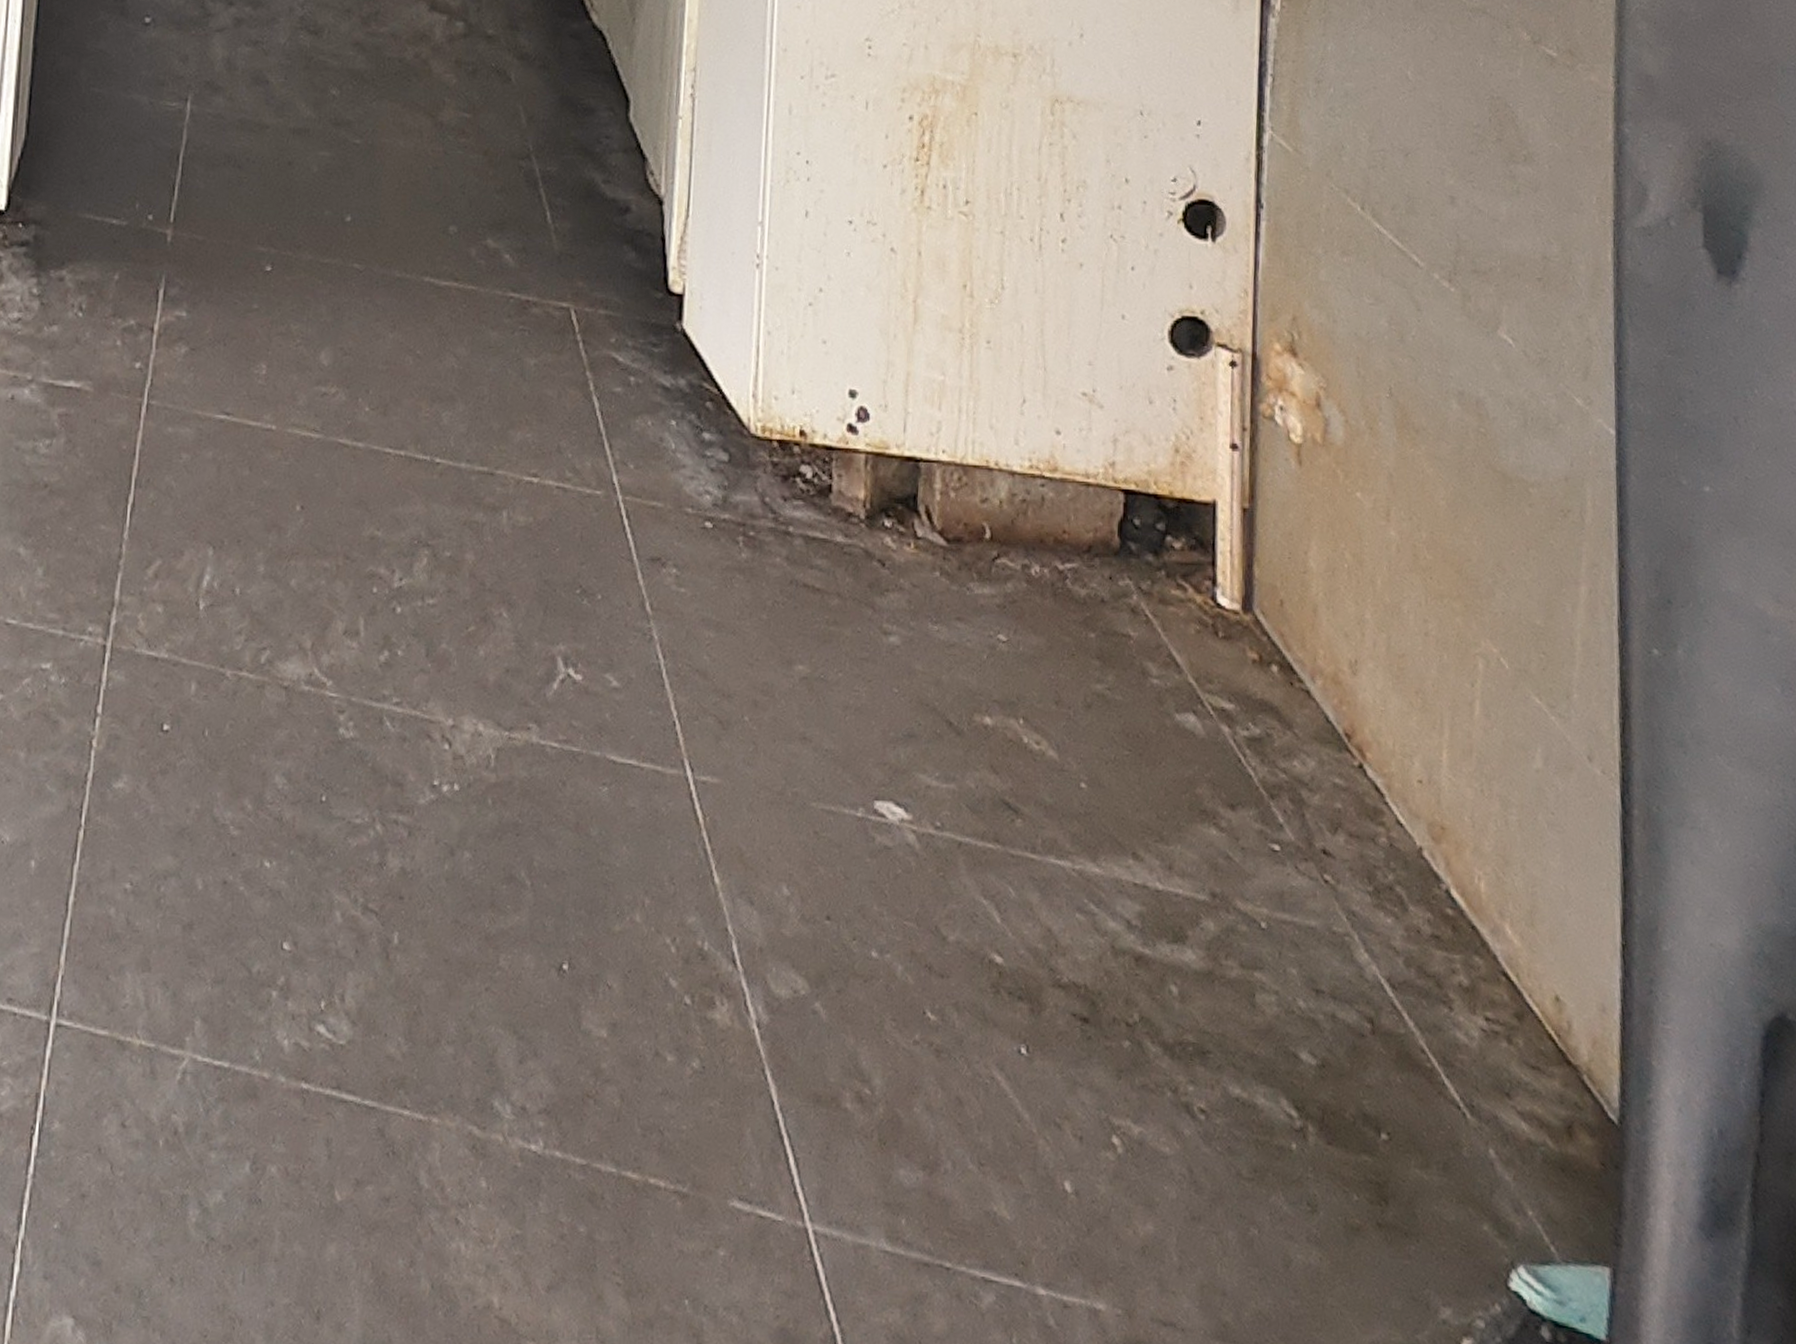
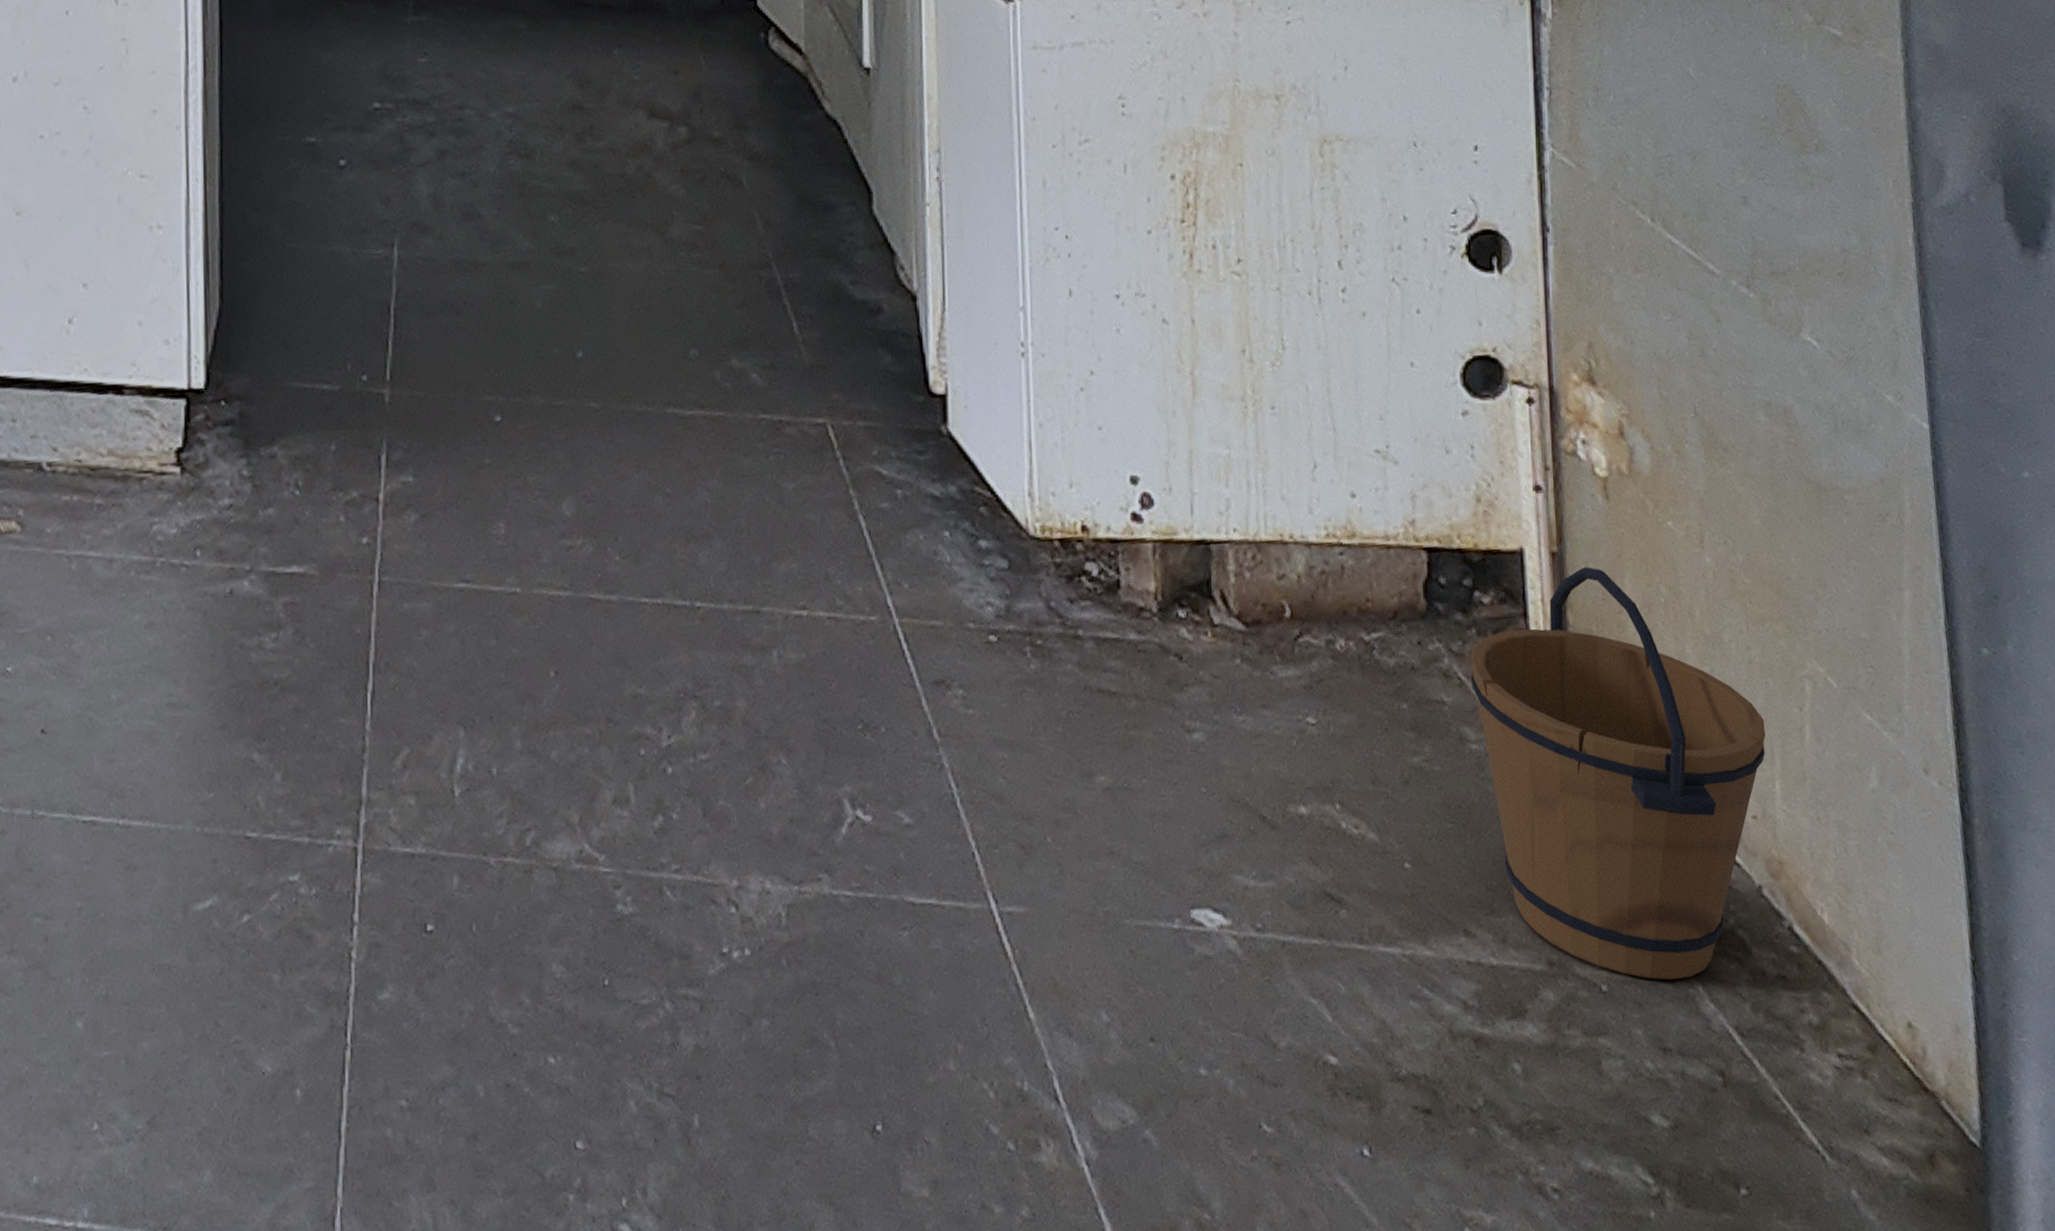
bucket: none [1156,526,1437,926] -> present [1470,567,1765,980]

